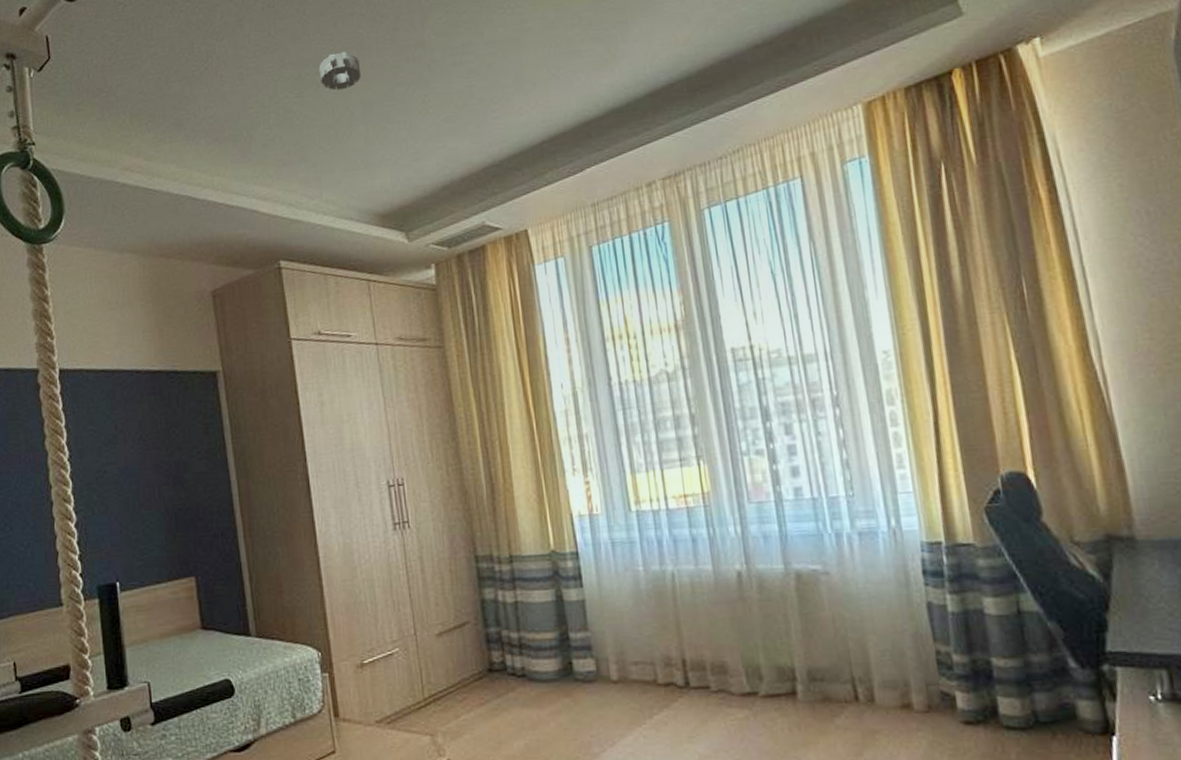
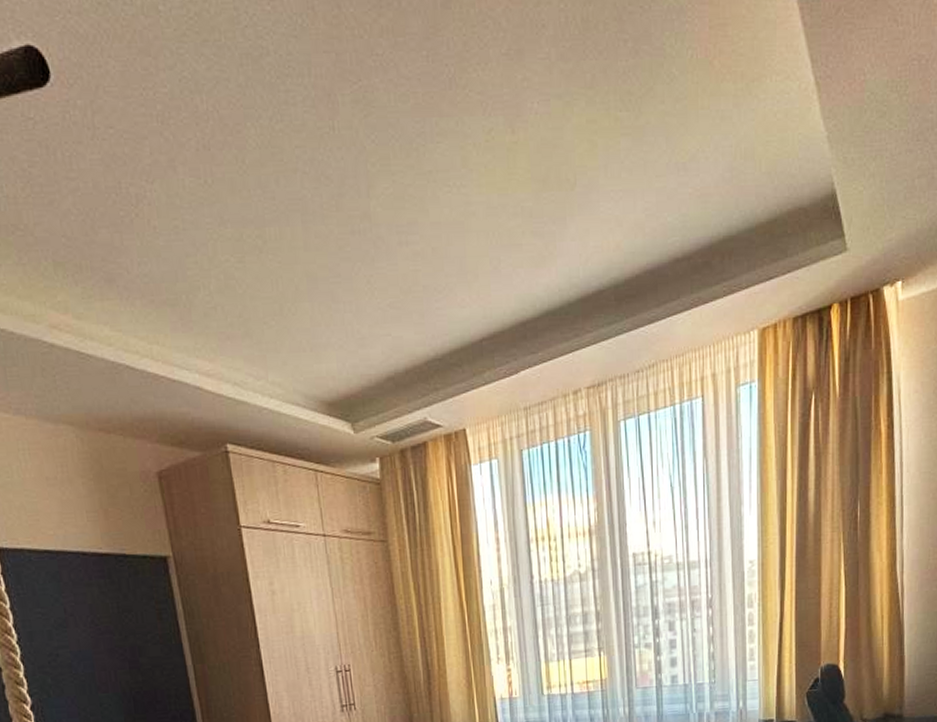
smoke detector: present [318,51,362,91] -> none [260,214,306,259]

